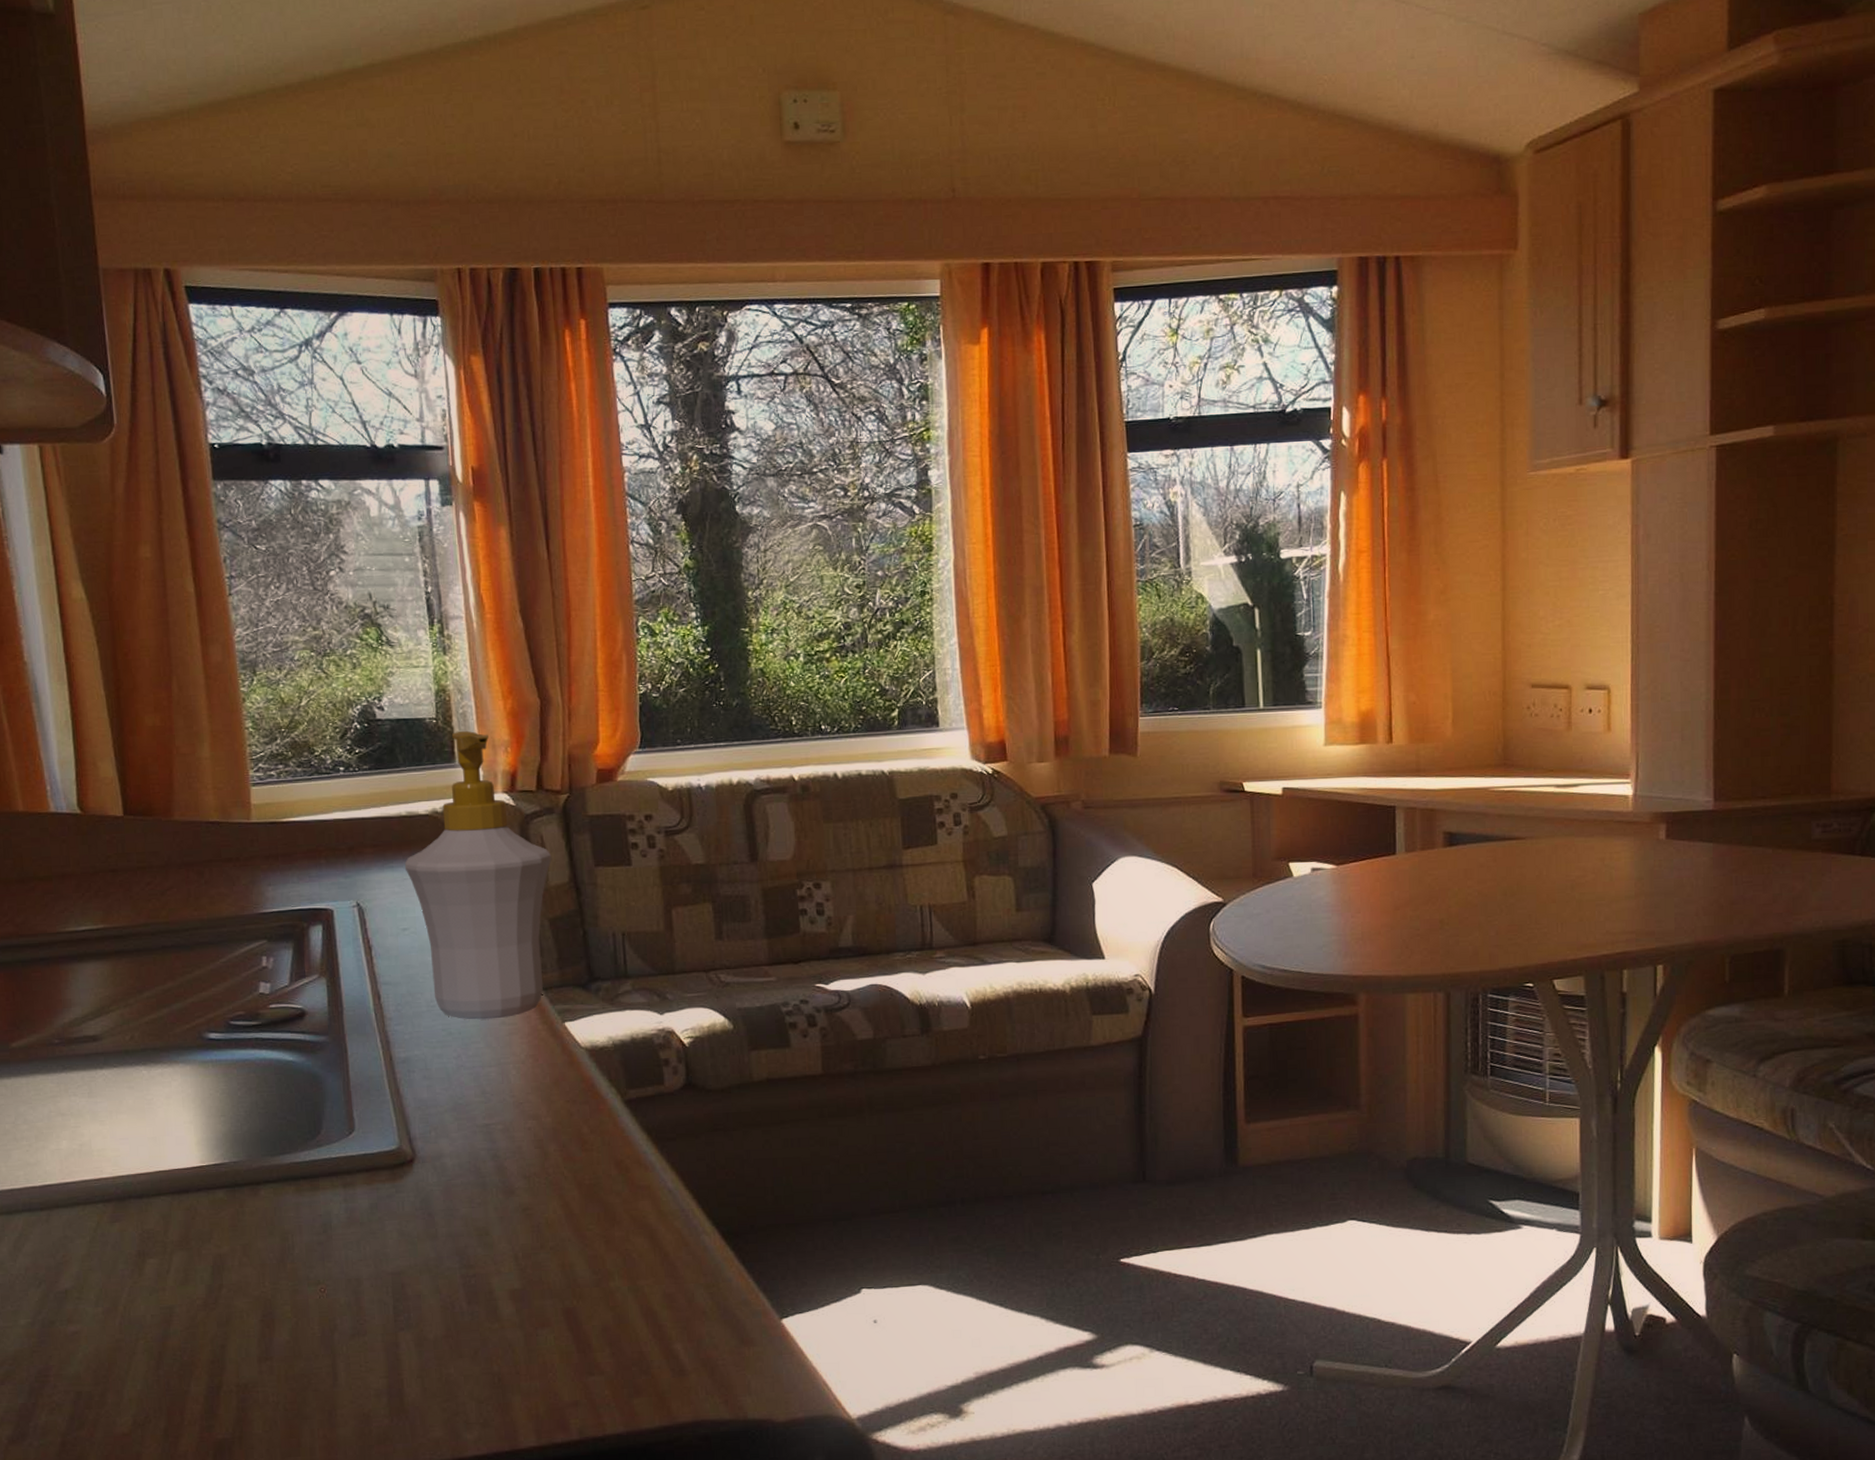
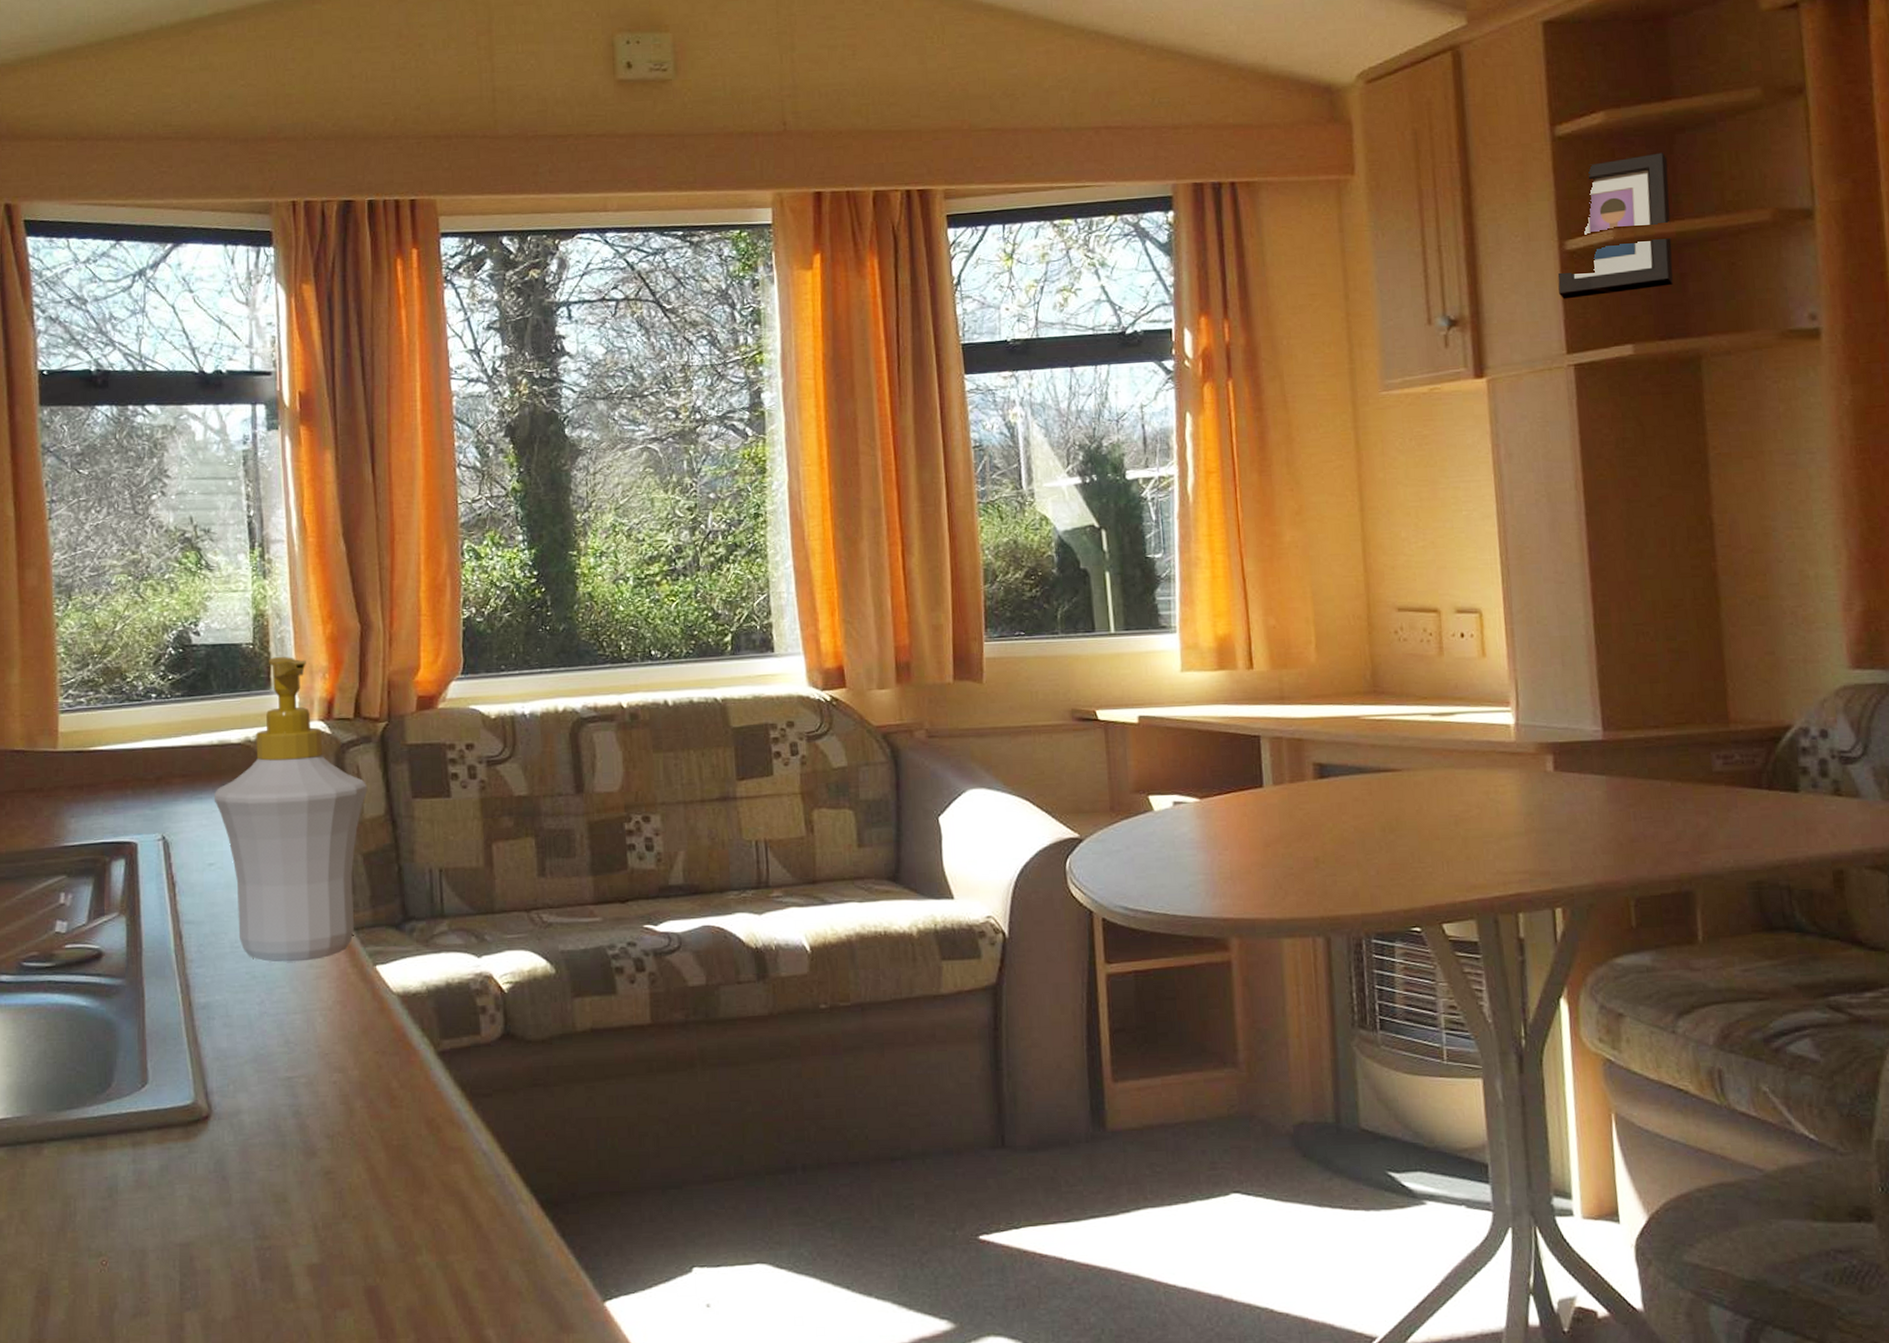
picture frame: none [1707,229,1824,380] -> present [1557,152,1673,299]

